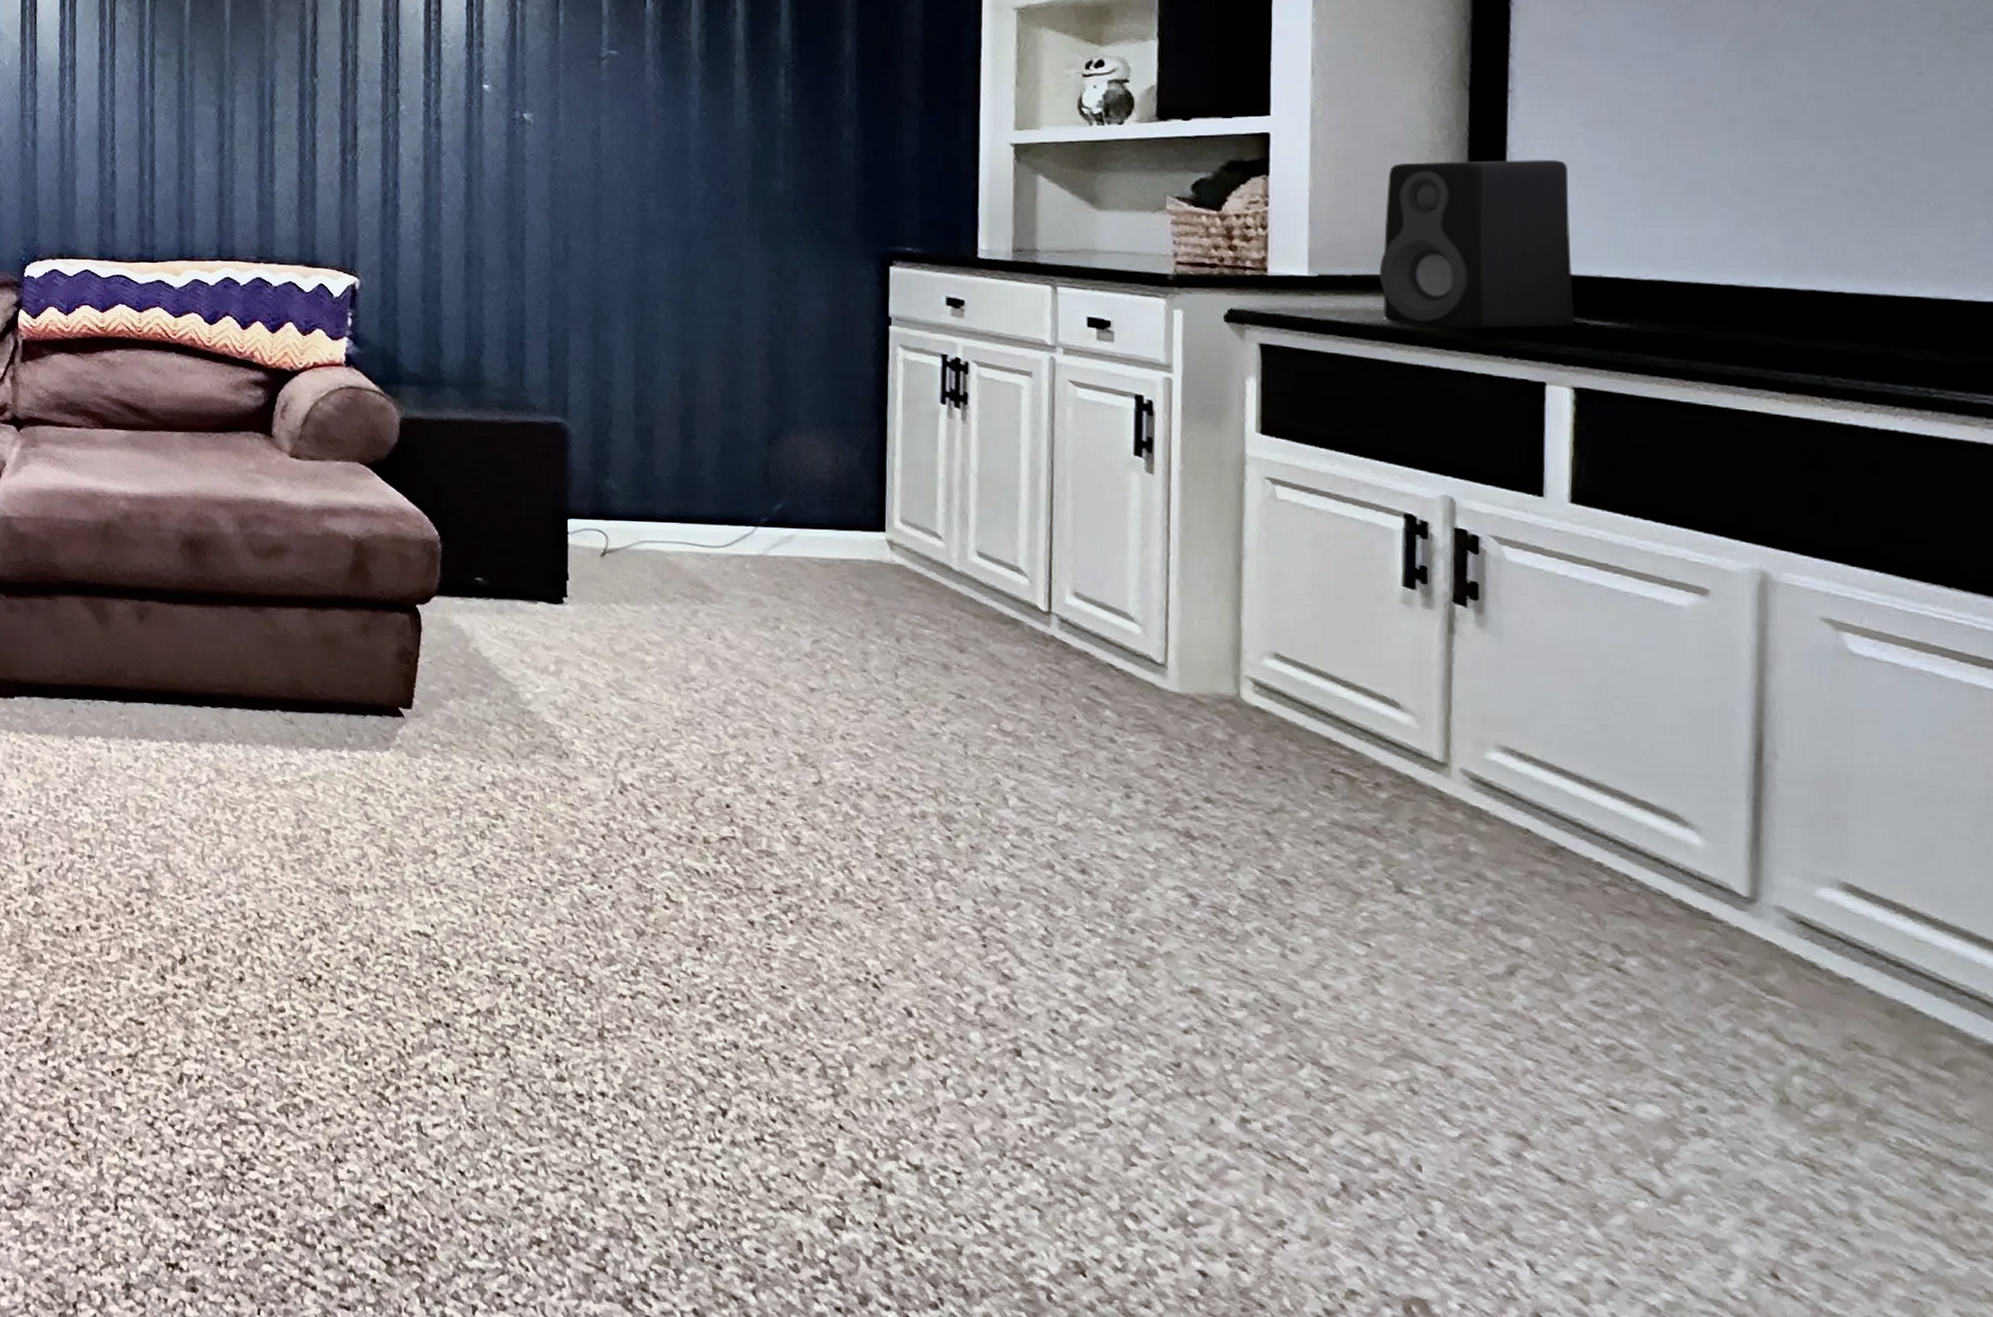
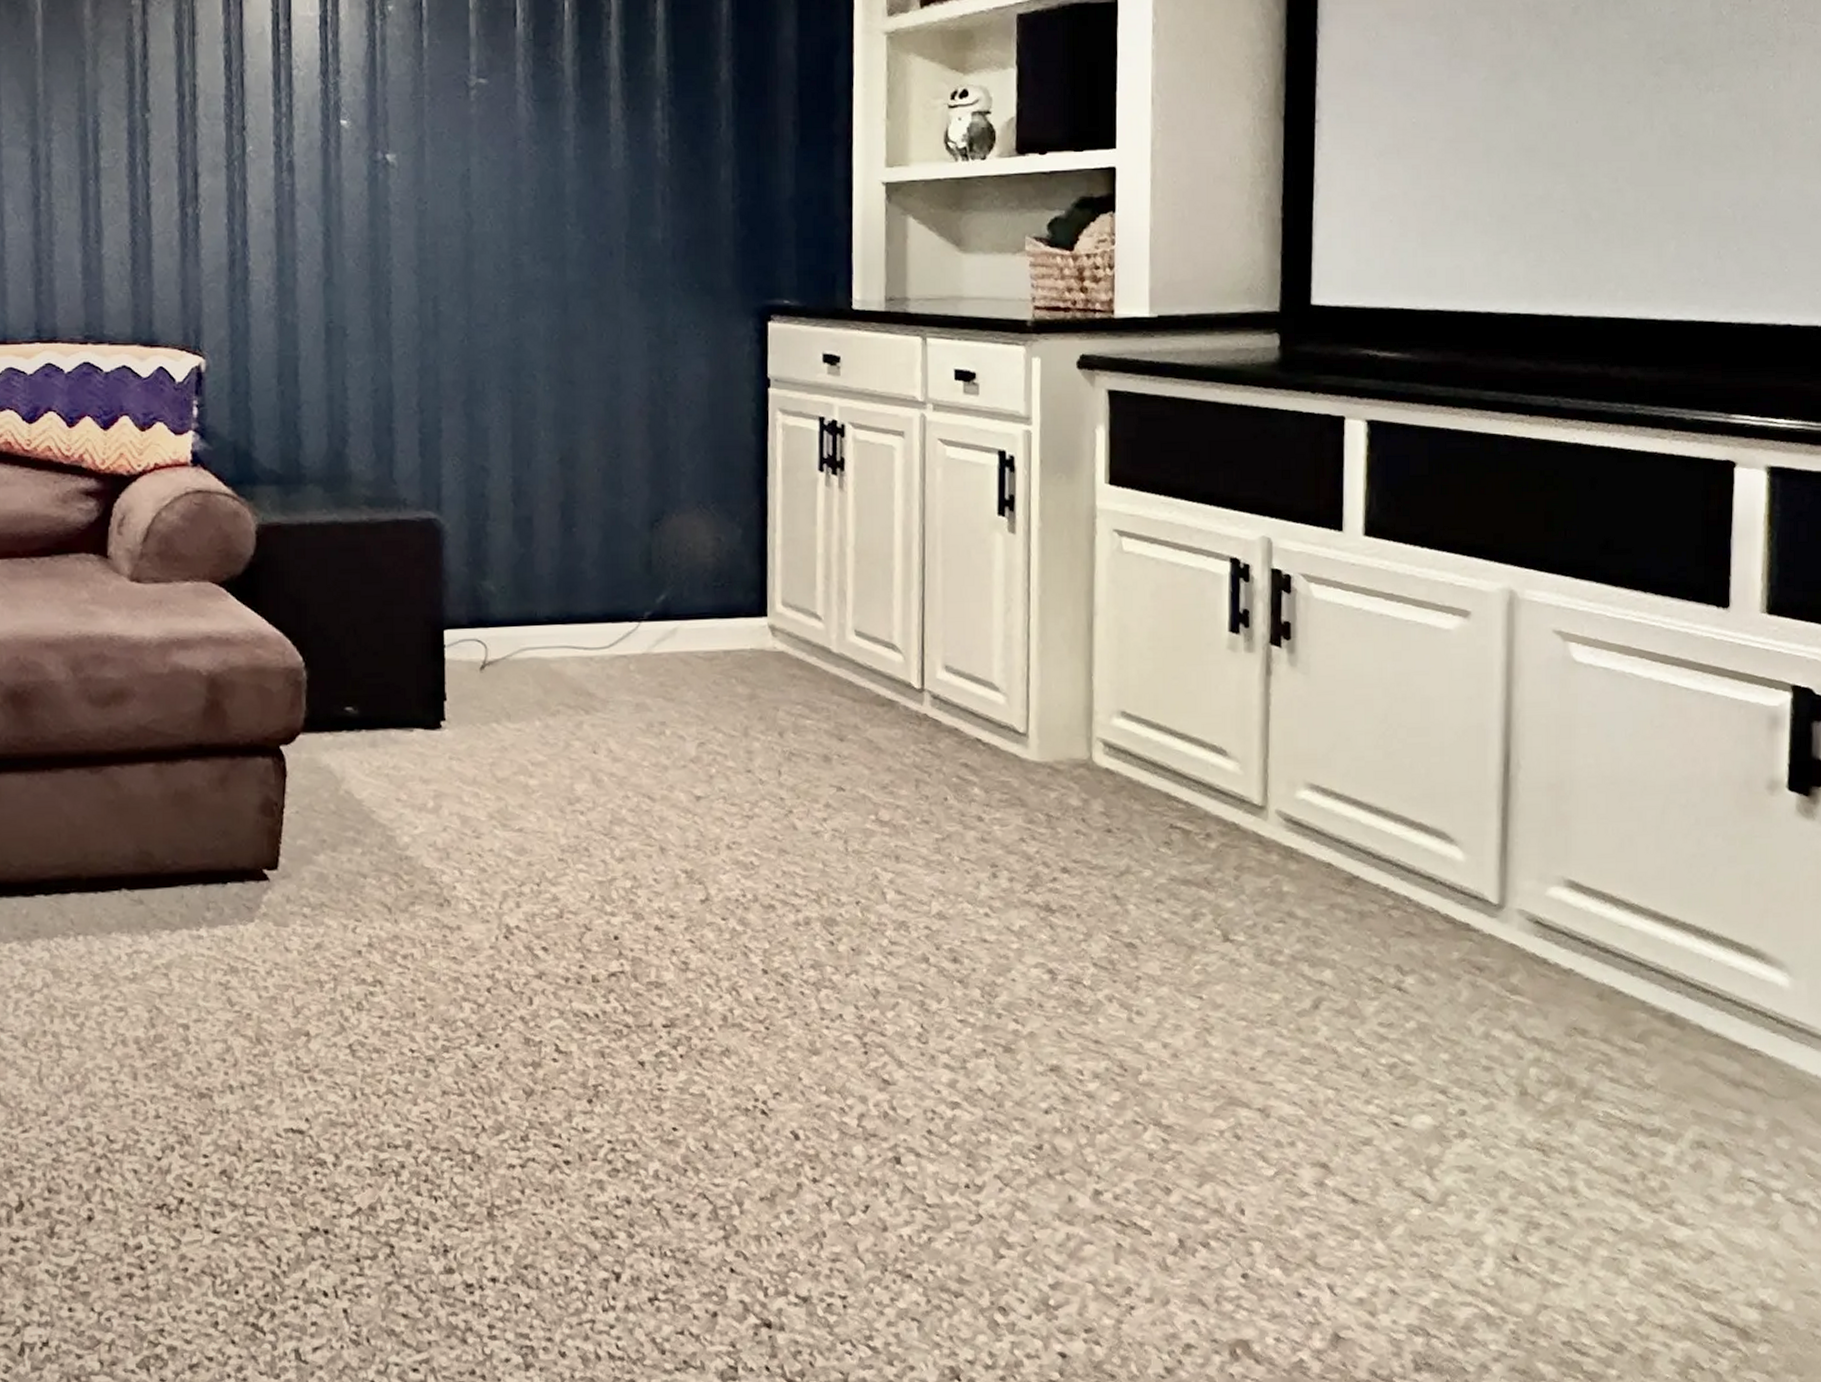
speaker: present [1379,160,1574,331] -> none [1209,191,1367,368]

